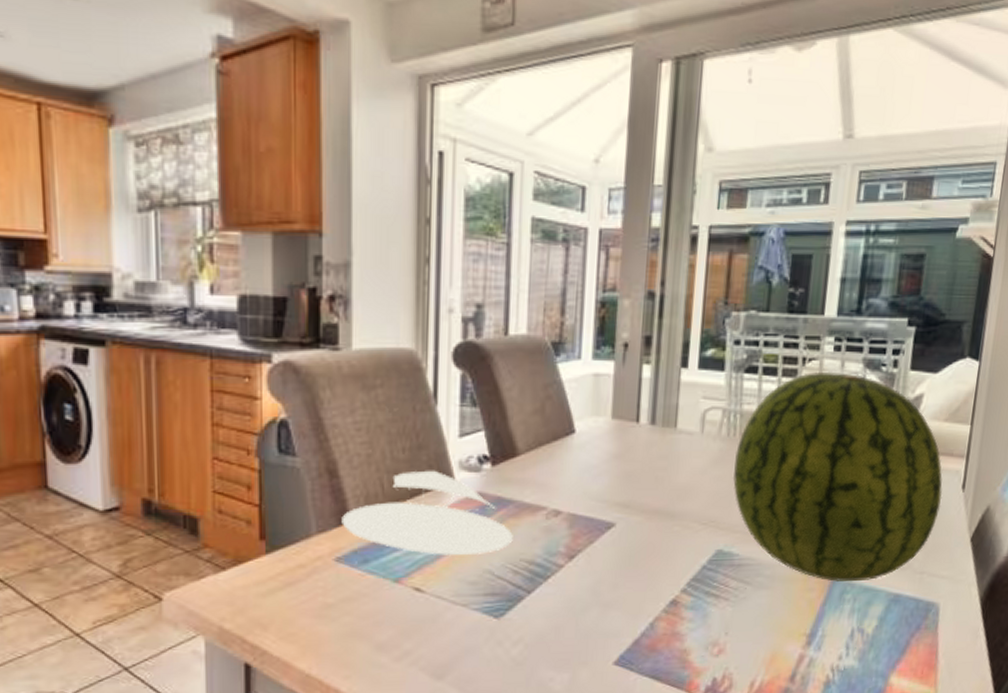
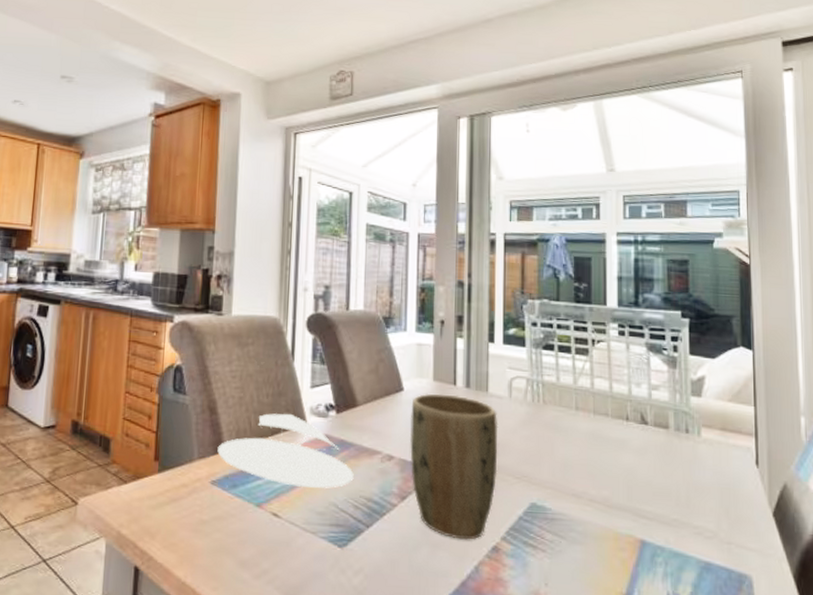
plant pot: none [580,433,686,596] -> present [410,393,498,540]
fruit: present [732,371,943,582] -> none [540,352,738,546]

